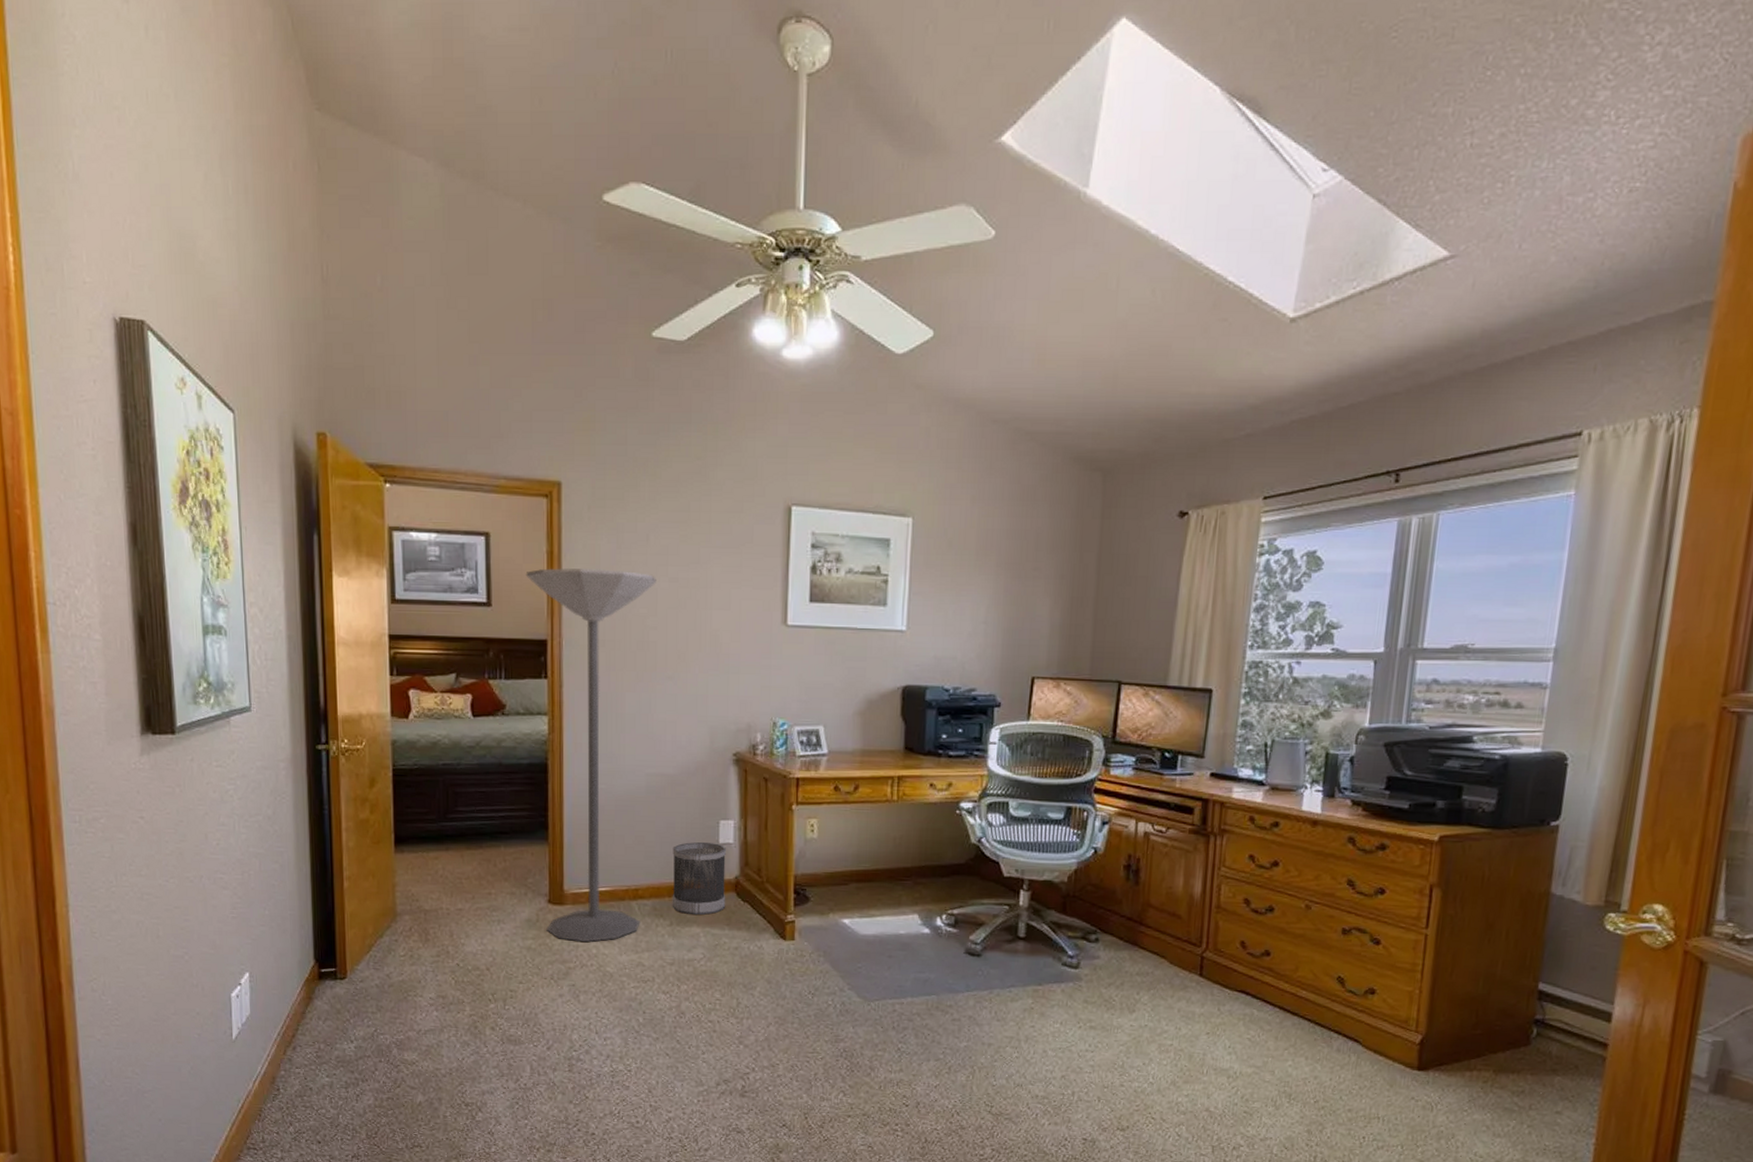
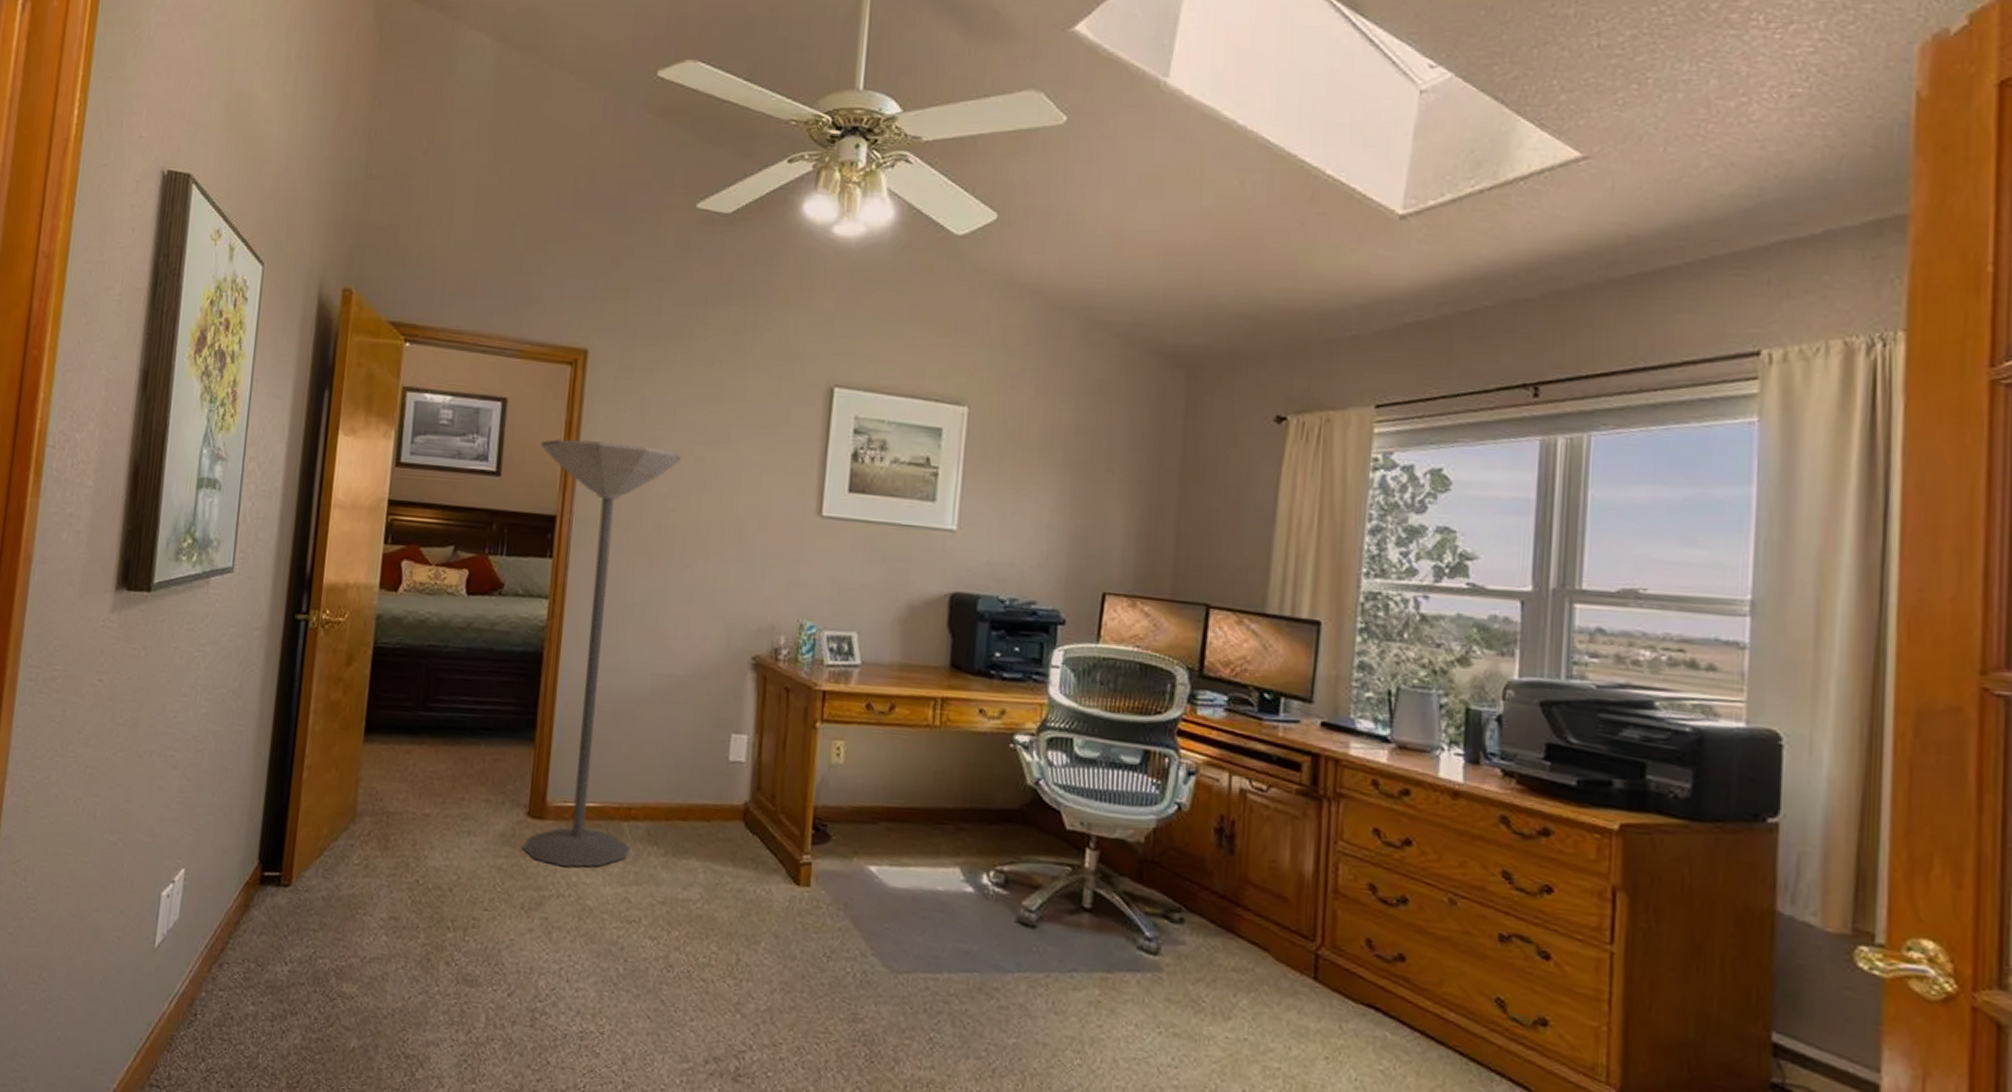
wastebasket: present [672,841,726,916] -> none [668,756,736,846]

